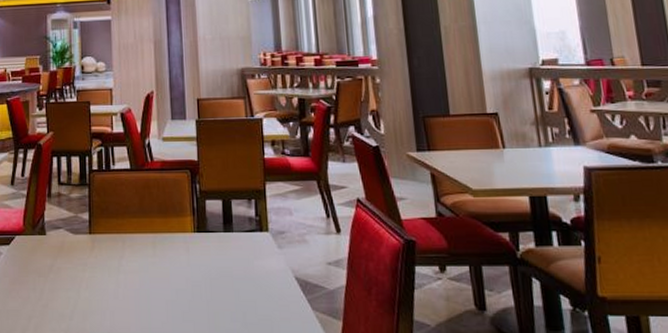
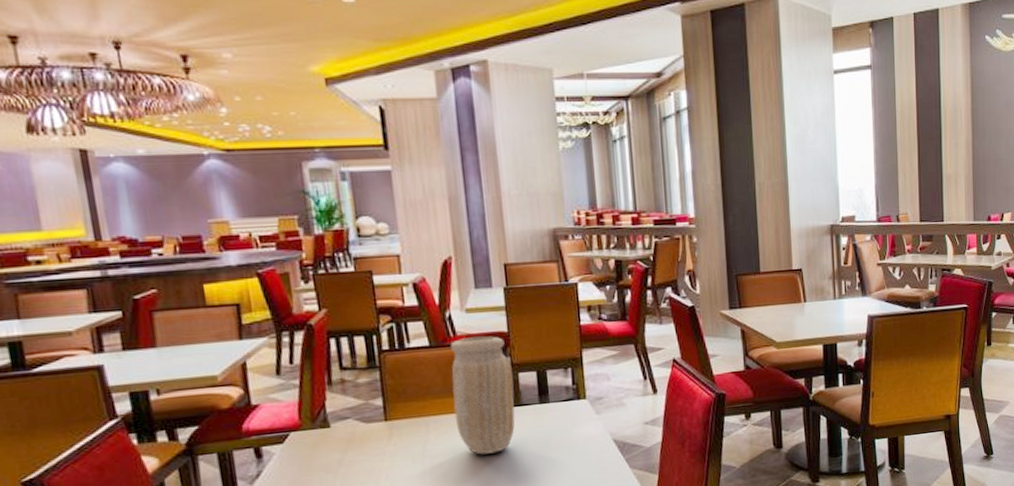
vase: none [147,162,201,276] -> present [450,336,515,455]

